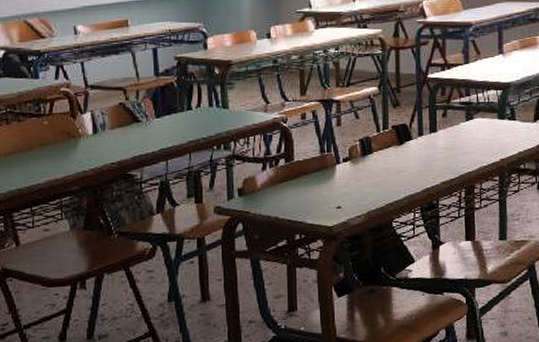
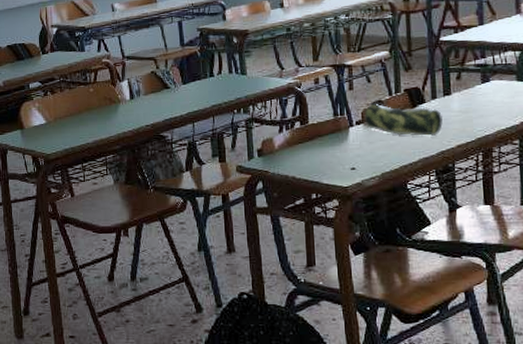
pencil case: none [351,140,428,173] -> present [364,103,443,136]

